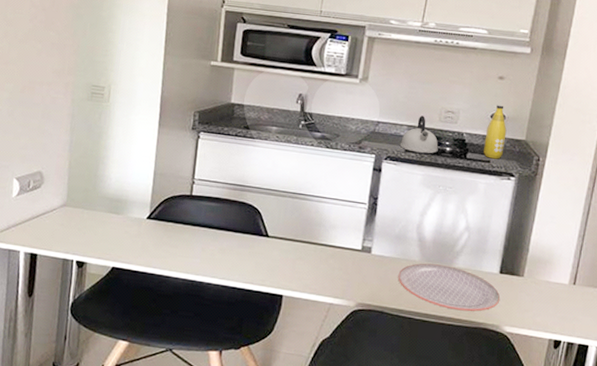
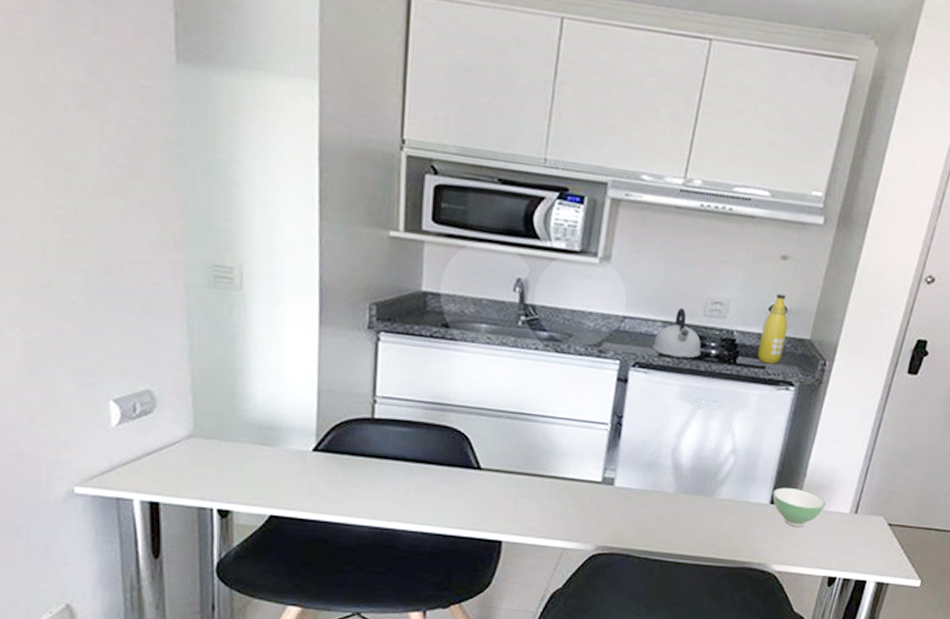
plate: present [398,263,501,312] -> none [647,495,770,550]
bowl: none [501,260,548,294] -> present [772,487,827,527]

